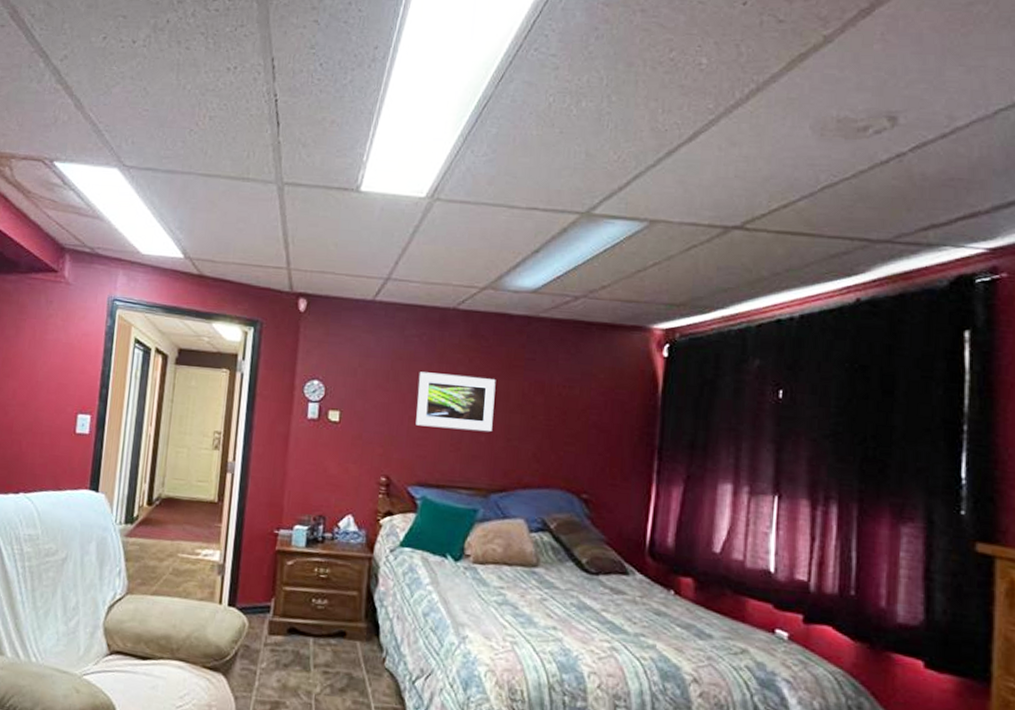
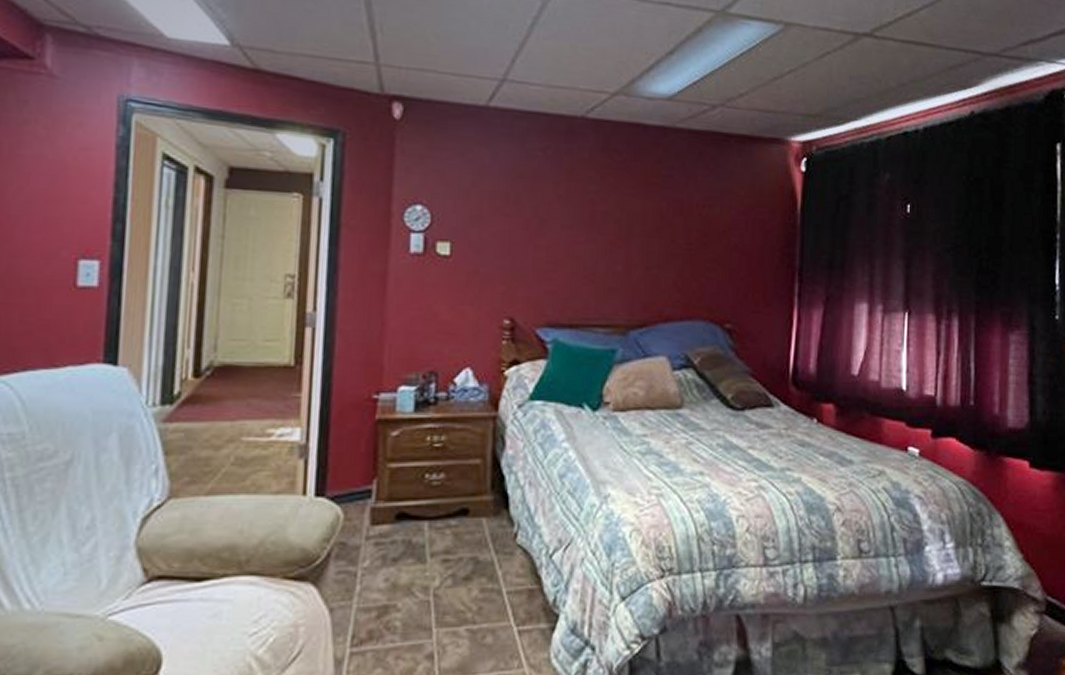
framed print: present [416,372,496,432] -> none [543,192,632,260]

